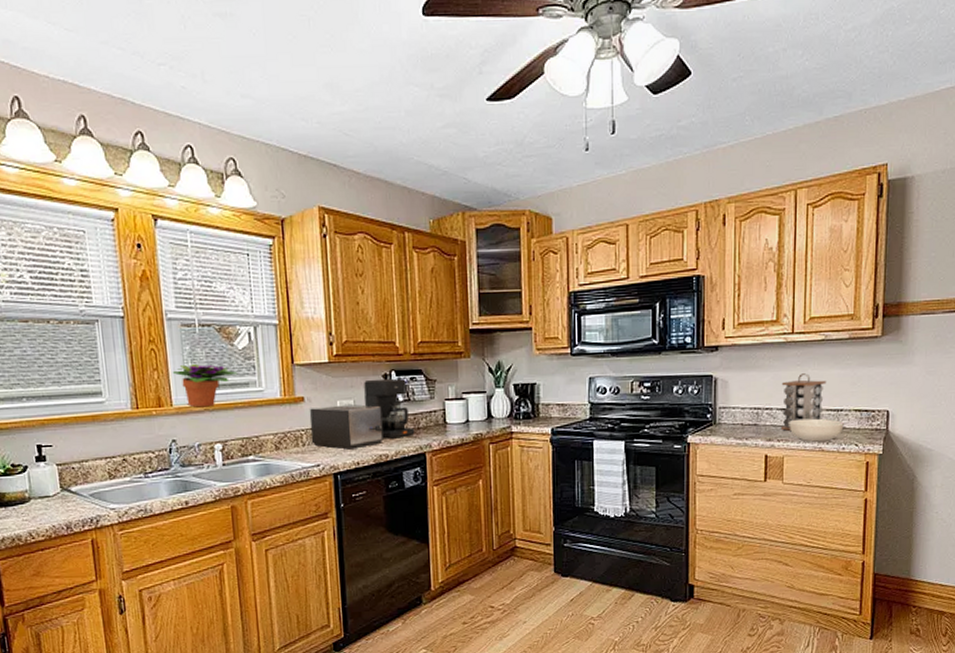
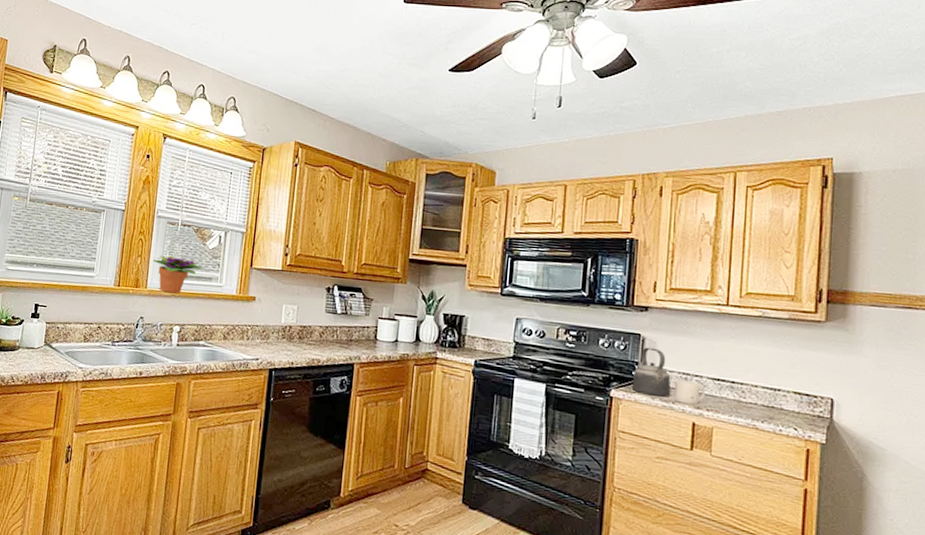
toaster: present [310,404,384,450] -> none [256,307,321,350]
coffee maker: present [364,378,415,439] -> none [307,291,347,347]
kettle: none [707,387,744,436] -> present [631,347,671,397]
mug: none [747,414,776,439] -> present [674,379,706,406]
spice rack: present [780,373,826,431] -> none [710,346,762,402]
bowl: present [787,418,844,443] -> none [718,391,782,421]

